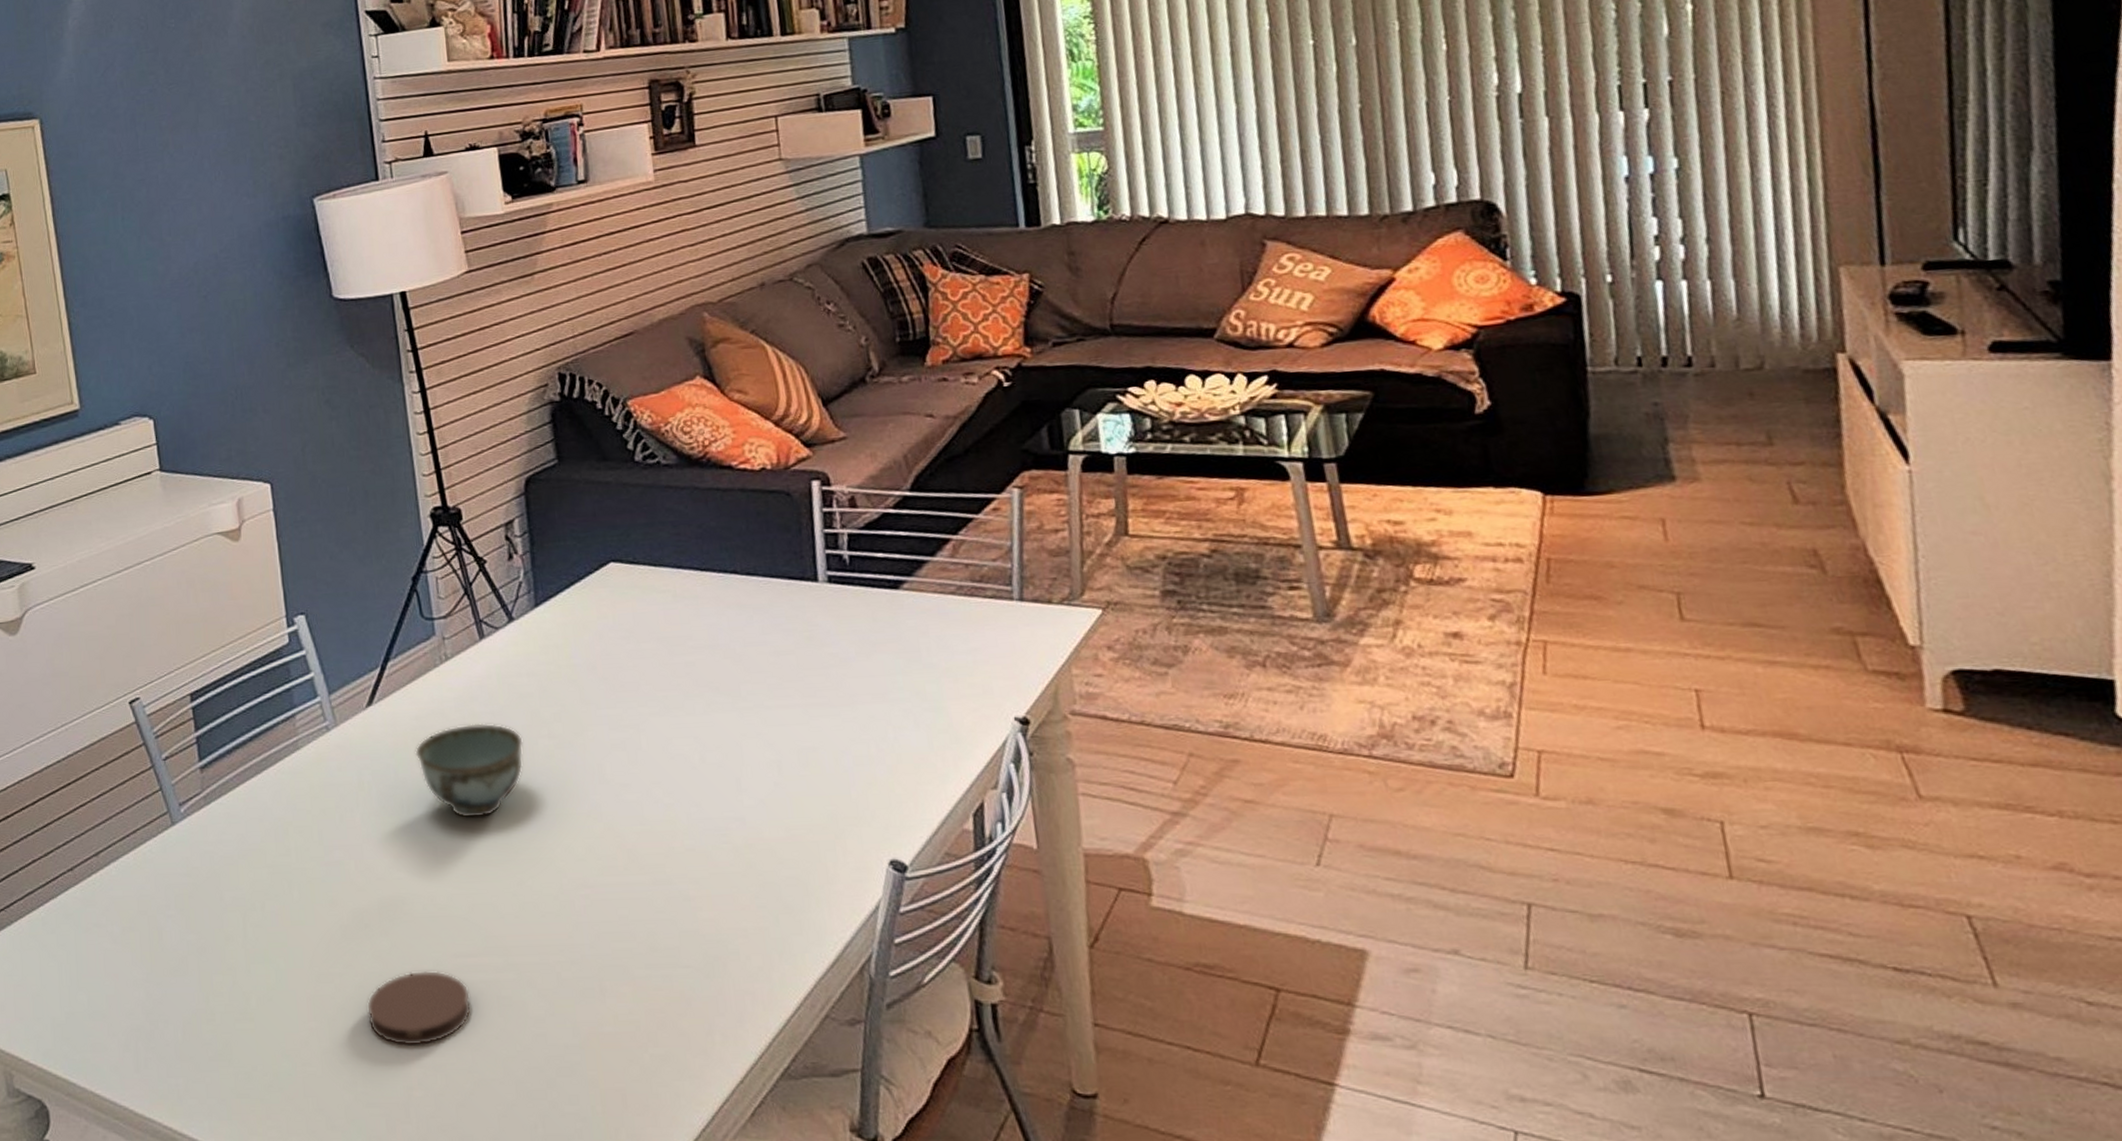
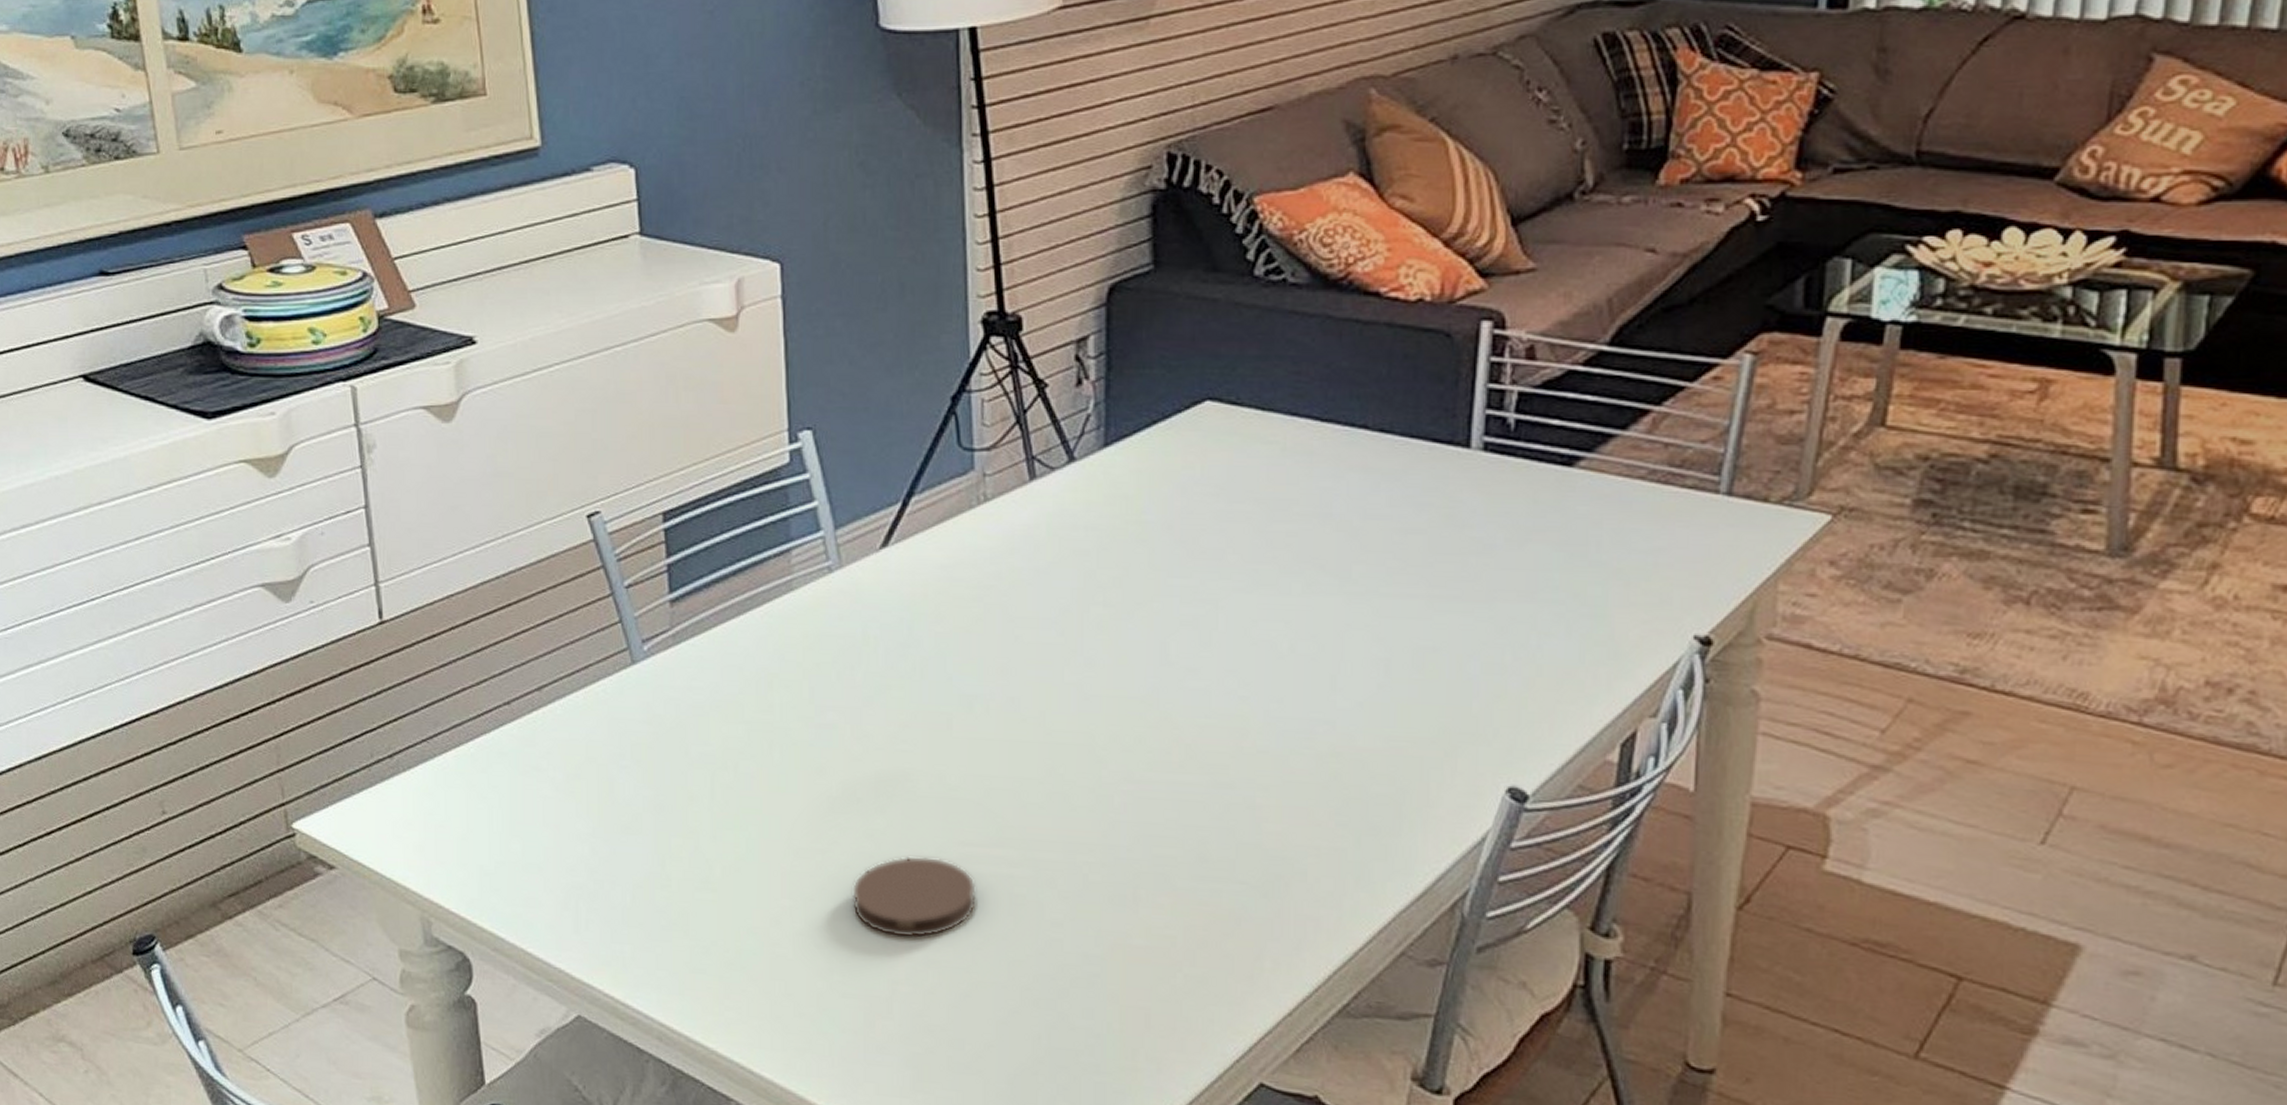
bowl: present [415,723,524,819] -> none [936,580,1071,692]

